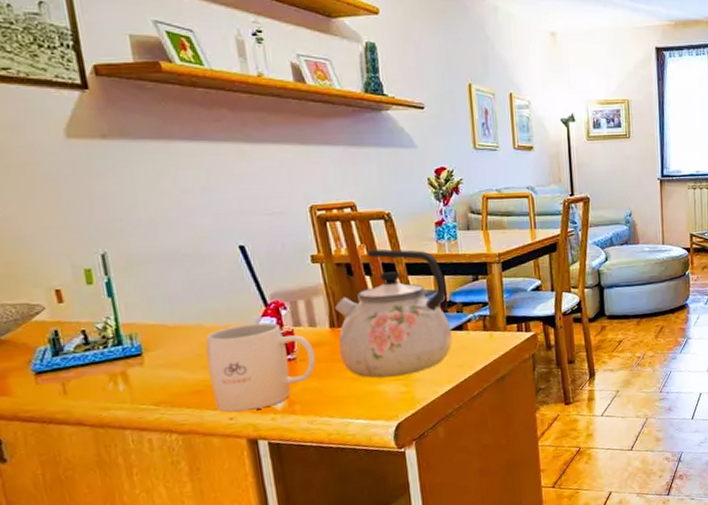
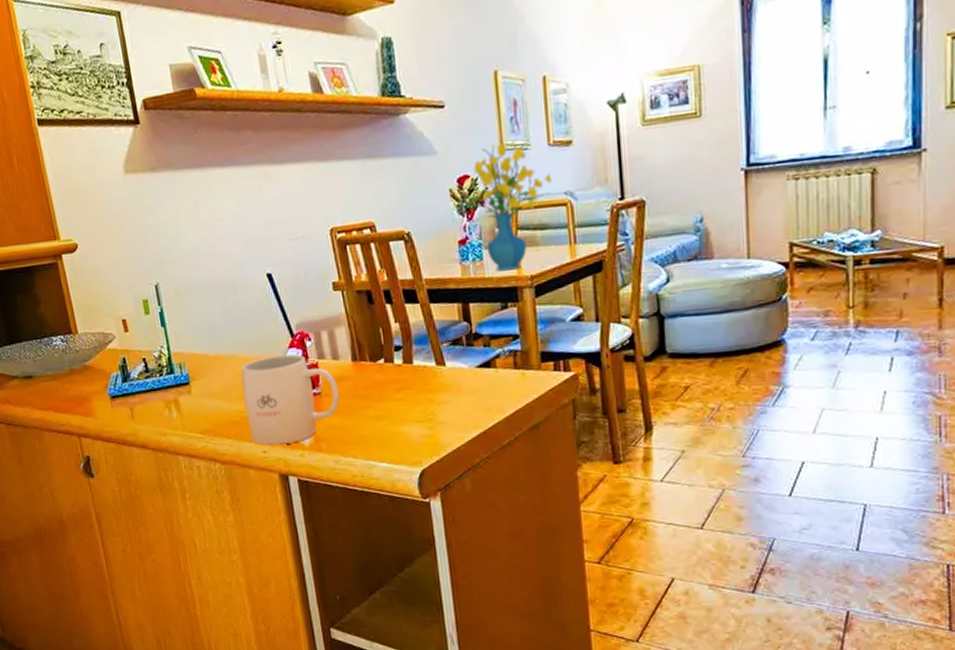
kettle: present [334,249,452,379] -> none [356,273,479,419]
bouquet: none [439,141,517,249] -> present [462,139,553,271]

